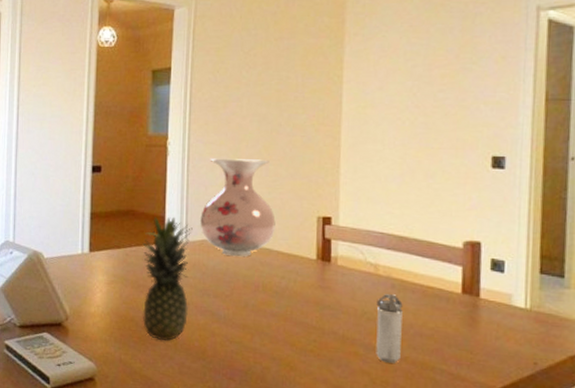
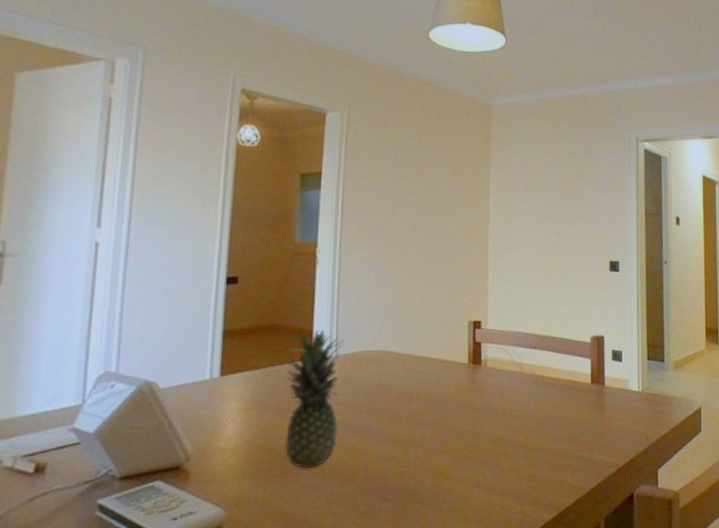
vase: present [200,158,276,257] -> none [352,266,429,368]
shaker: present [376,294,403,363] -> none [522,390,544,457]

